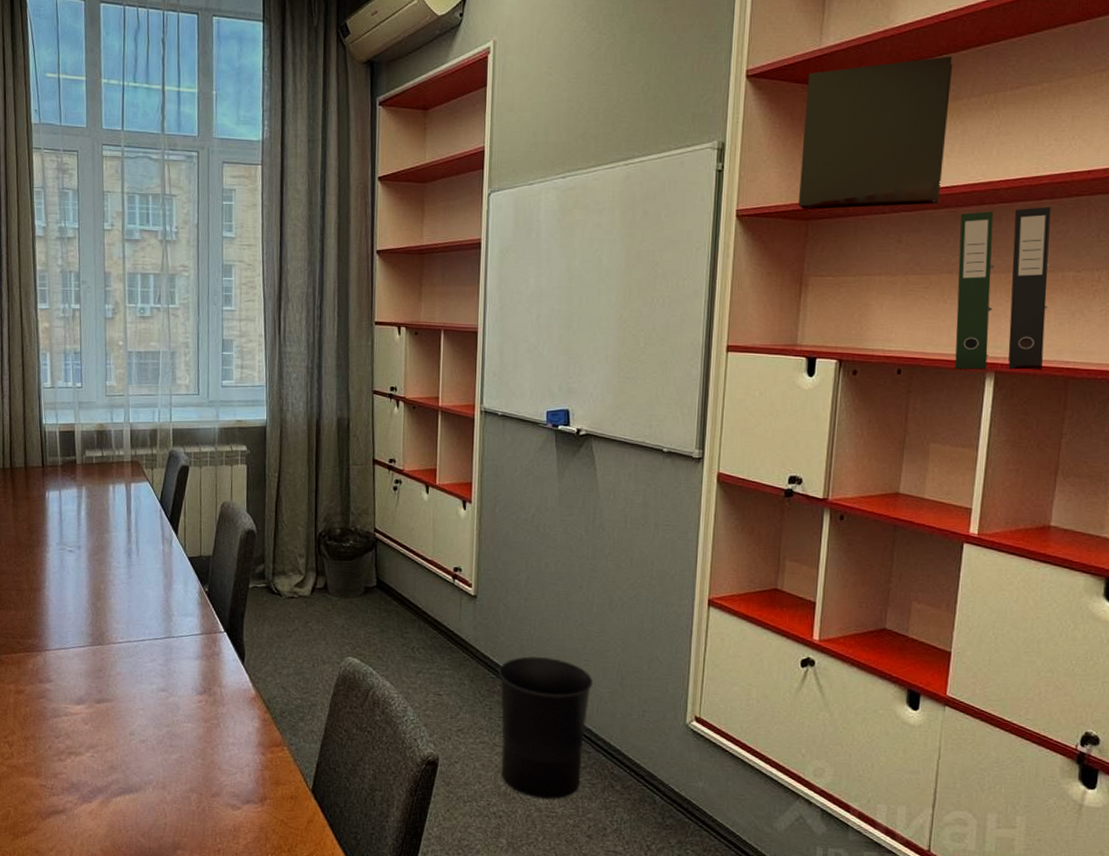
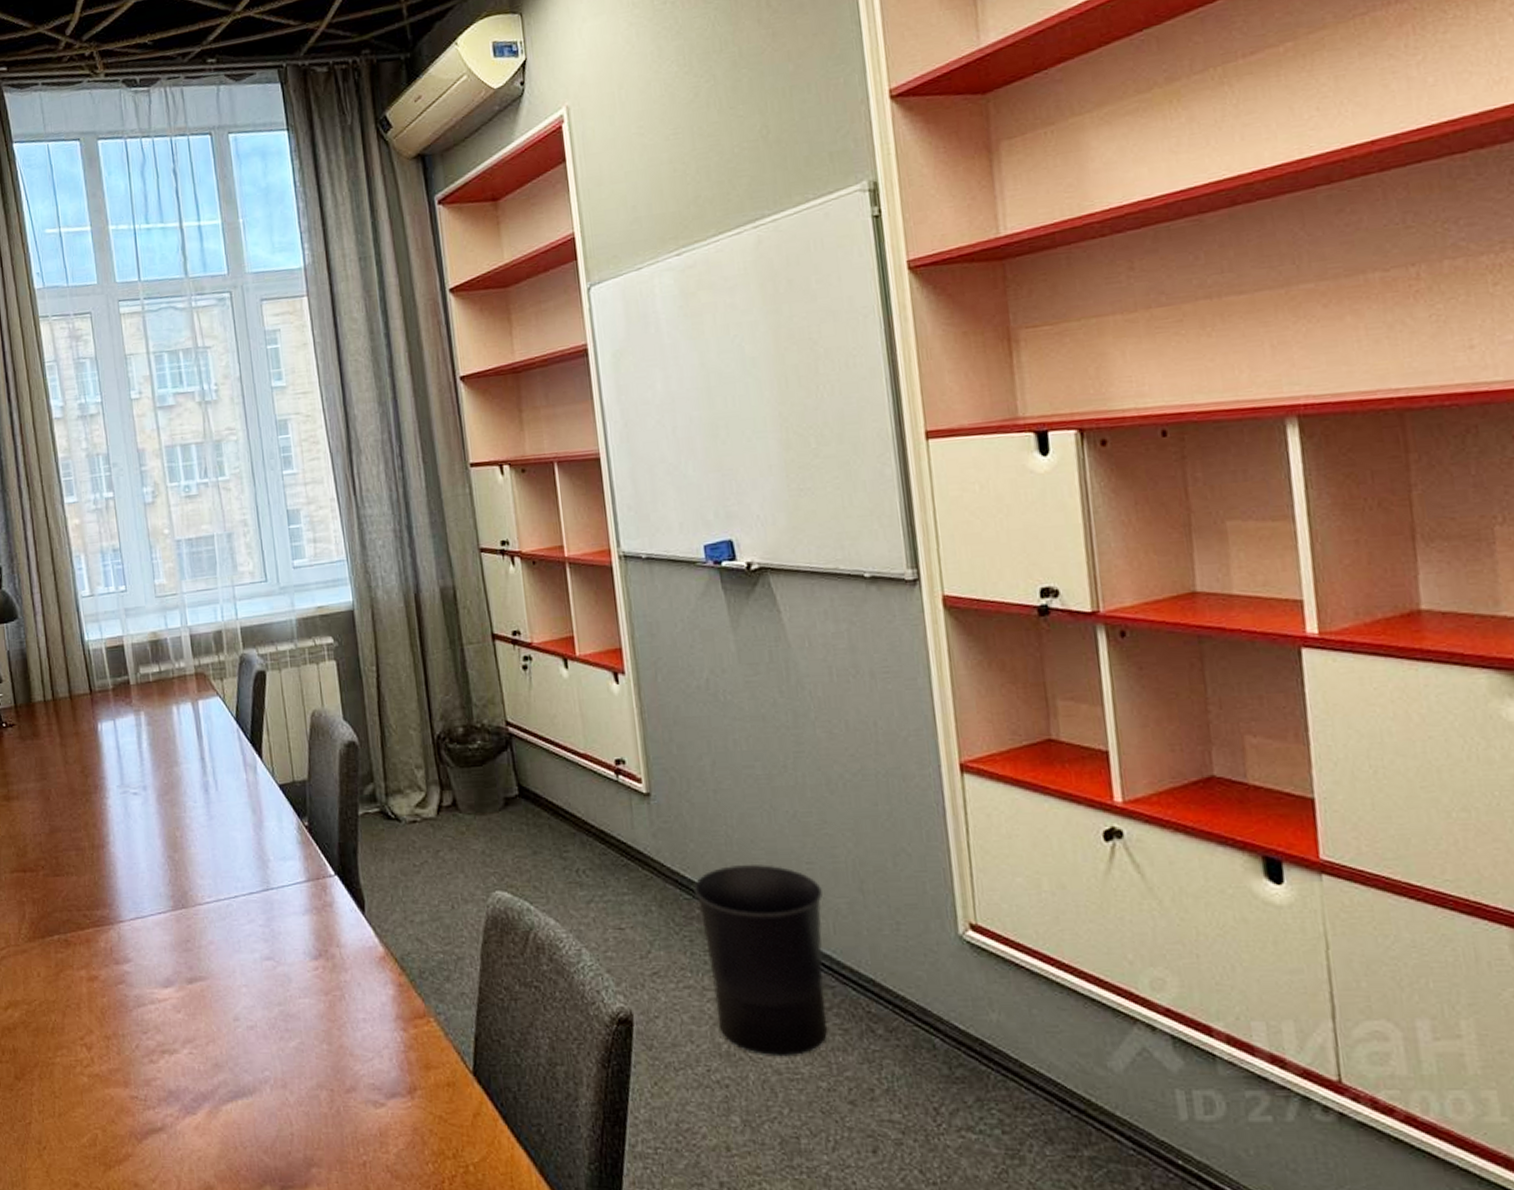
binder: present [797,56,953,210] -> none [970,29,1176,248]
binder: present [955,207,1051,370] -> none [1207,194,1363,420]

